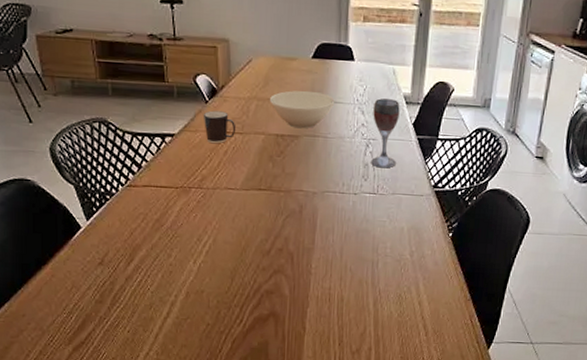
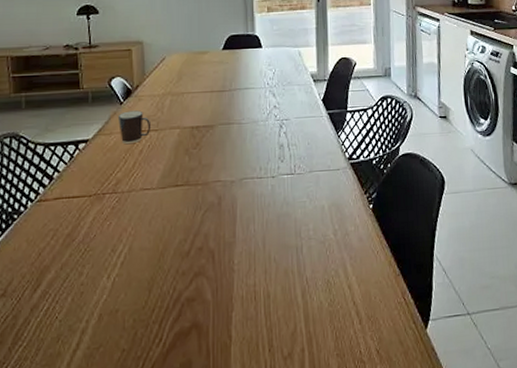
bowl: present [269,91,335,129] -> none [183,81,247,118]
cup: present [371,98,400,168] -> none [283,79,310,147]

